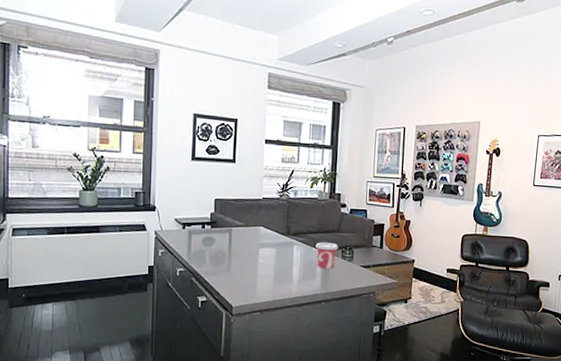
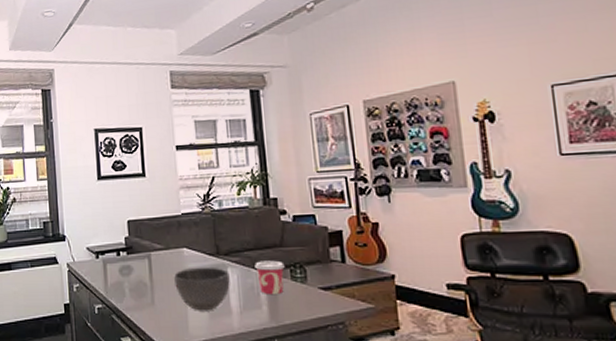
bowl: none [248,243,295,279] -> present [173,266,230,311]

